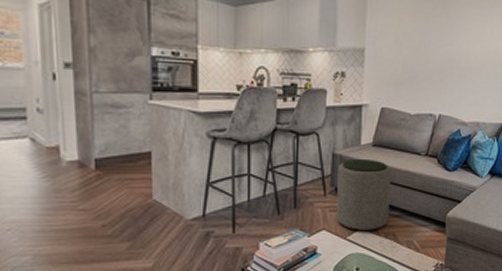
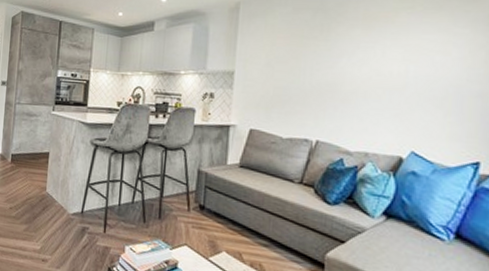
ottoman: present [336,159,392,231] -> none [199,178,260,256]

